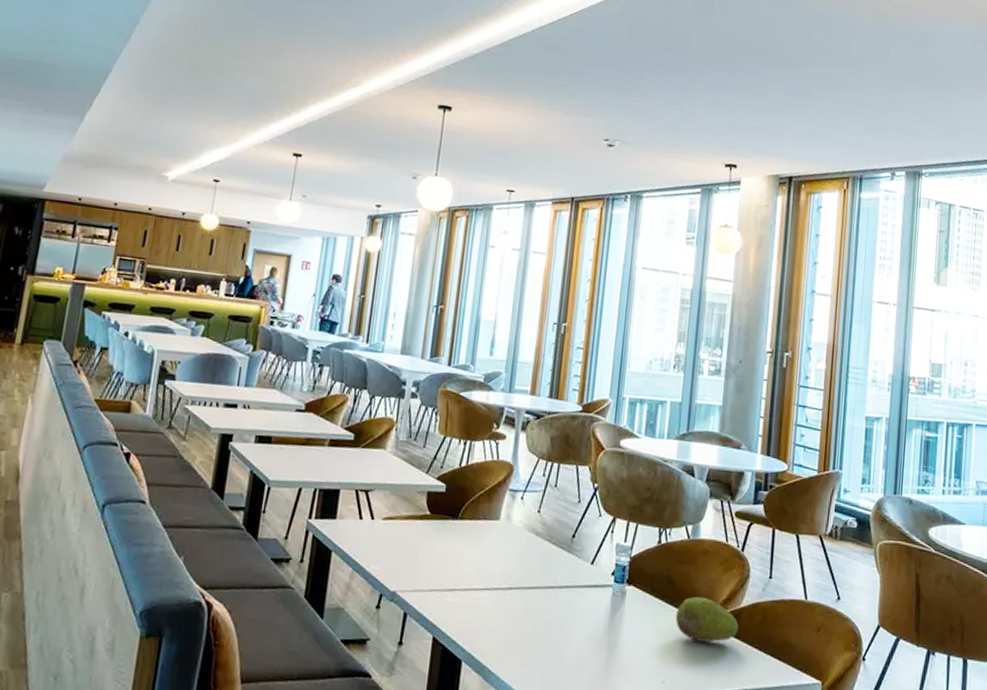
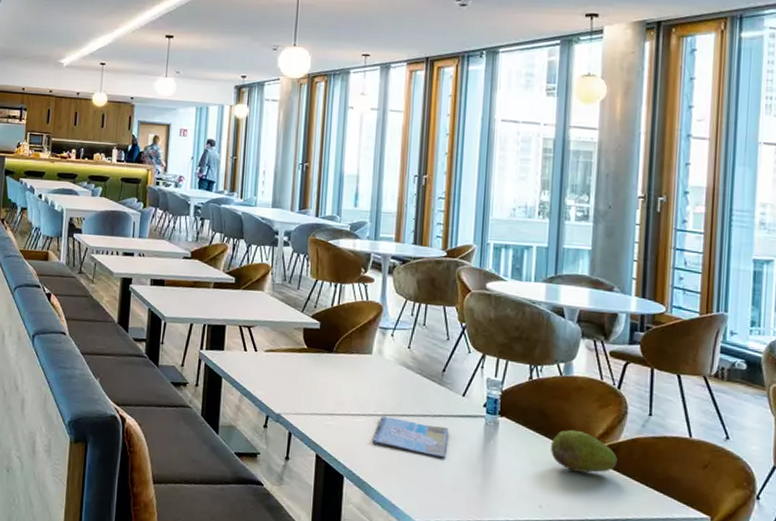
book: none [495,589,576,634] -> present [372,415,449,458]

